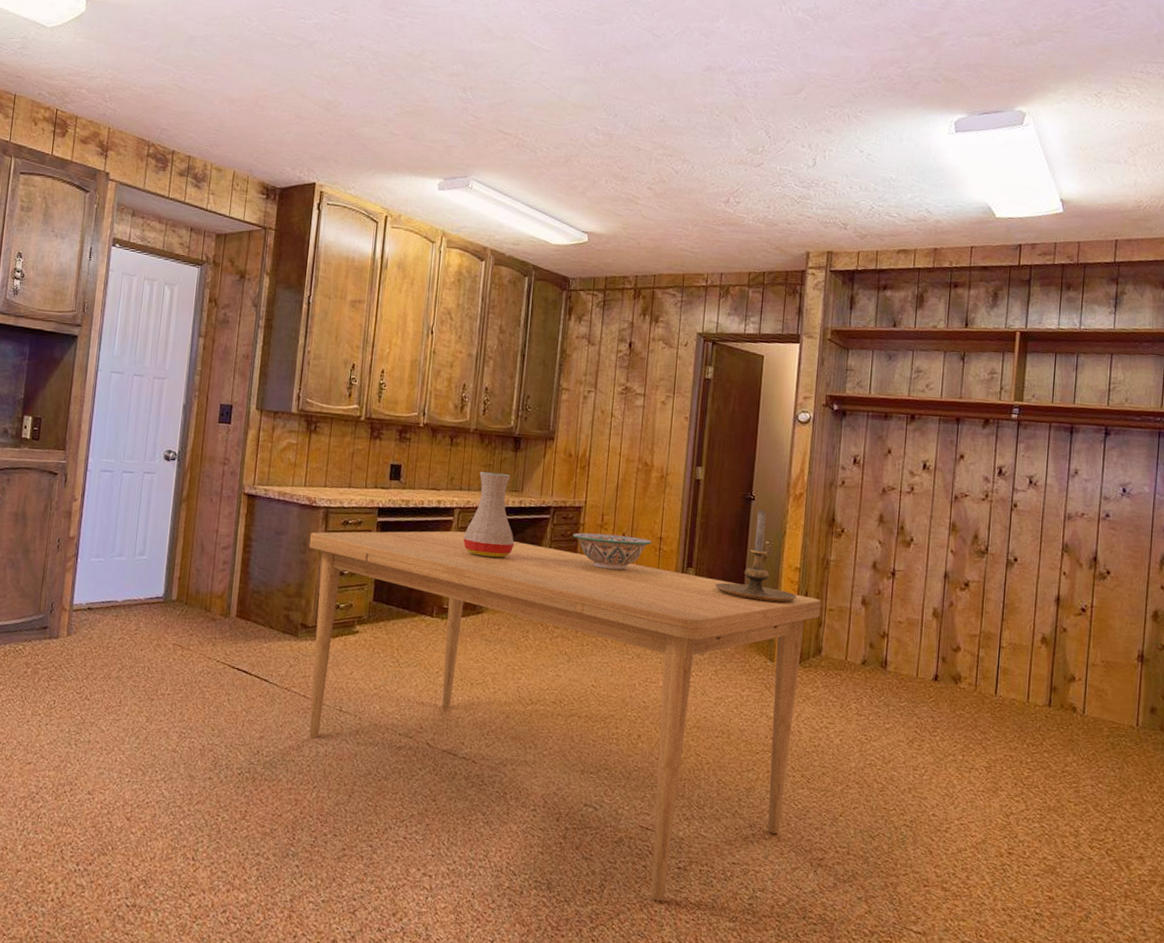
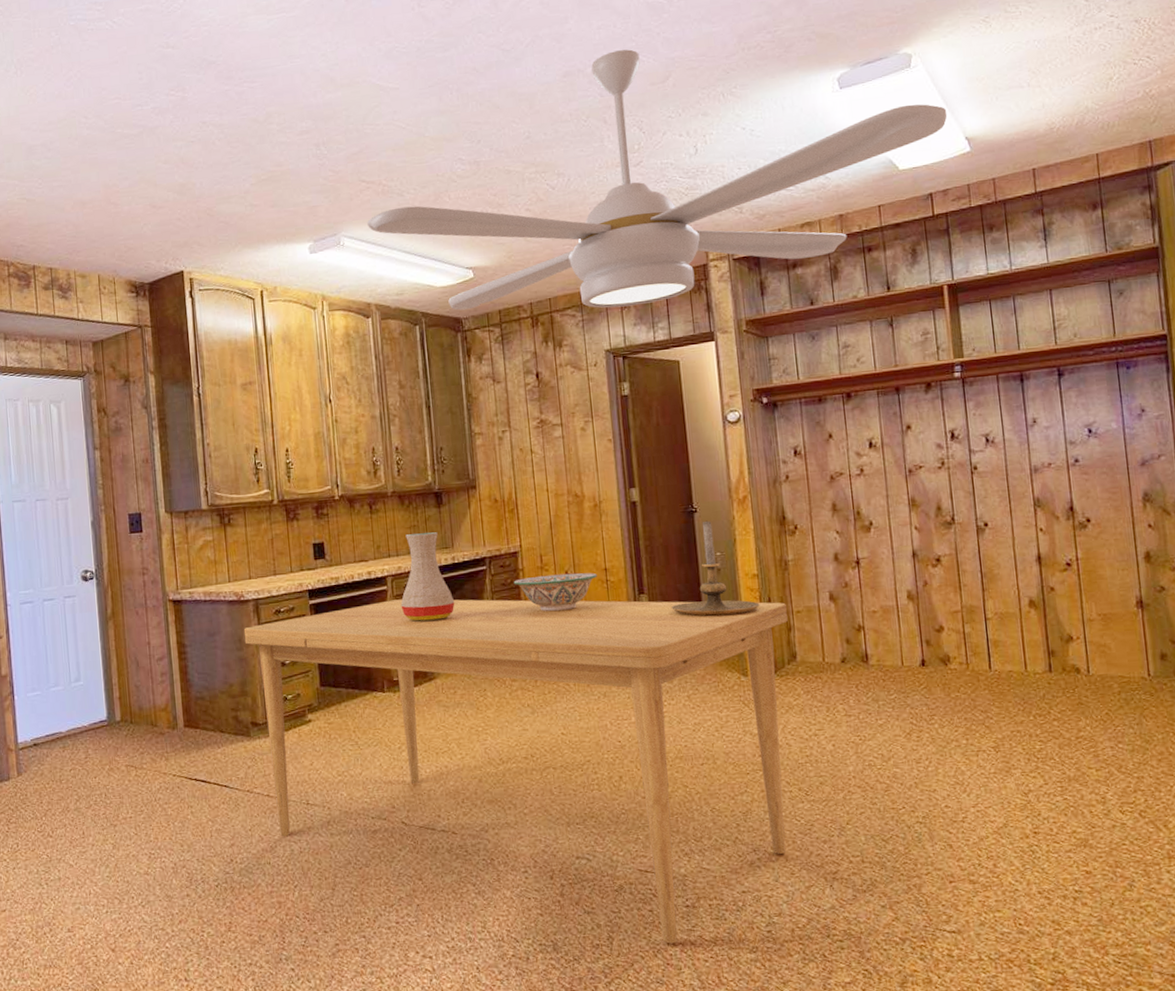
ceiling fan: none [497,56,1048,297] -> present [367,49,948,311]

